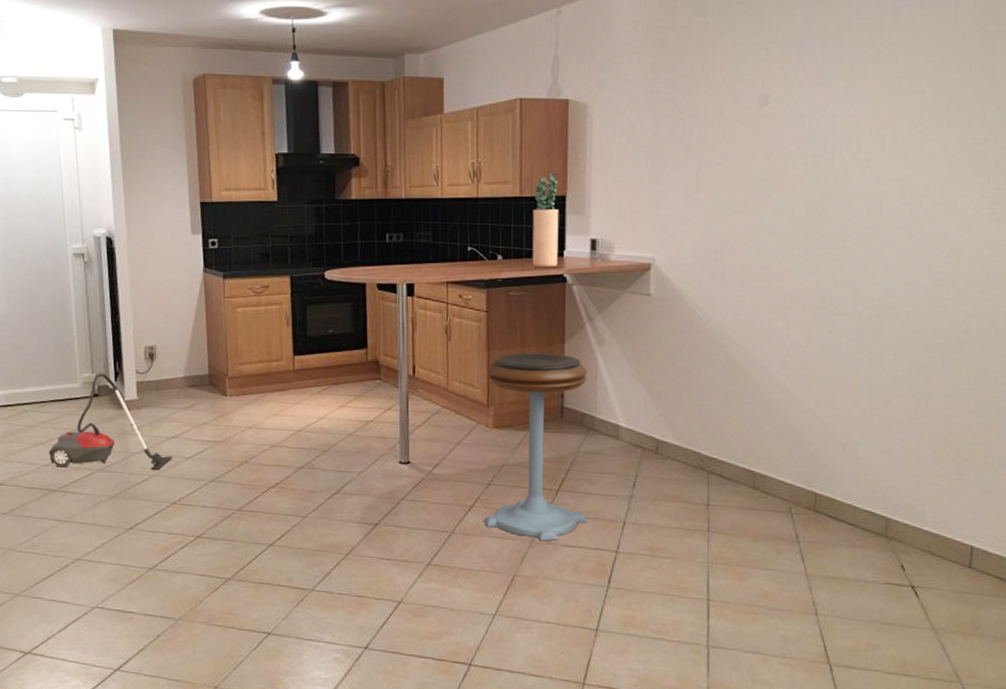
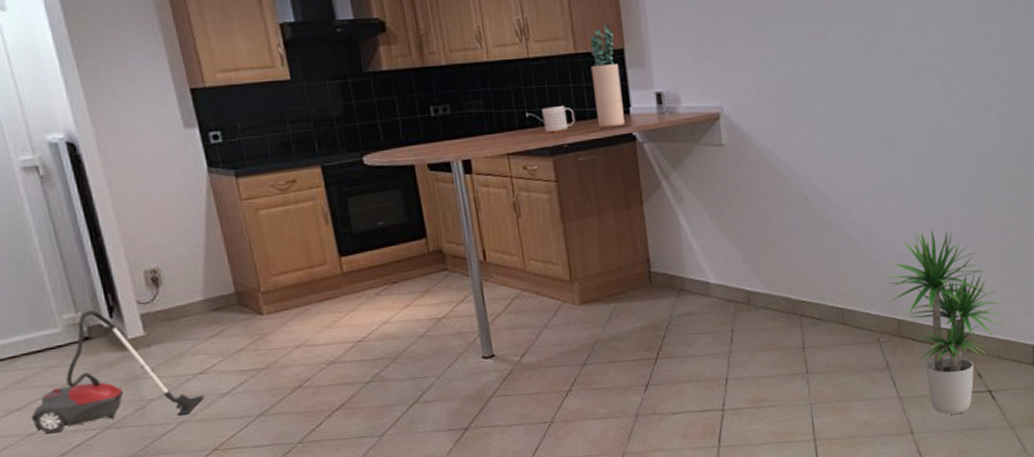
mug: none [482,242,512,266] -> present [542,105,575,132]
bar stool: present [484,352,588,541] -> none [565,217,691,414]
potted plant: none [807,404,941,604] -> present [887,228,1005,415]

